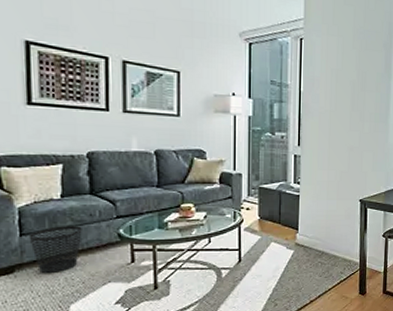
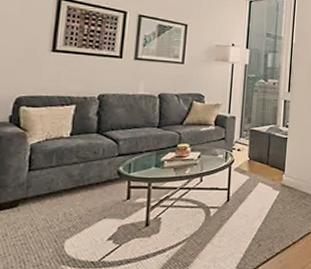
wastebasket: present [28,226,82,273] -> none [36,162,86,207]

